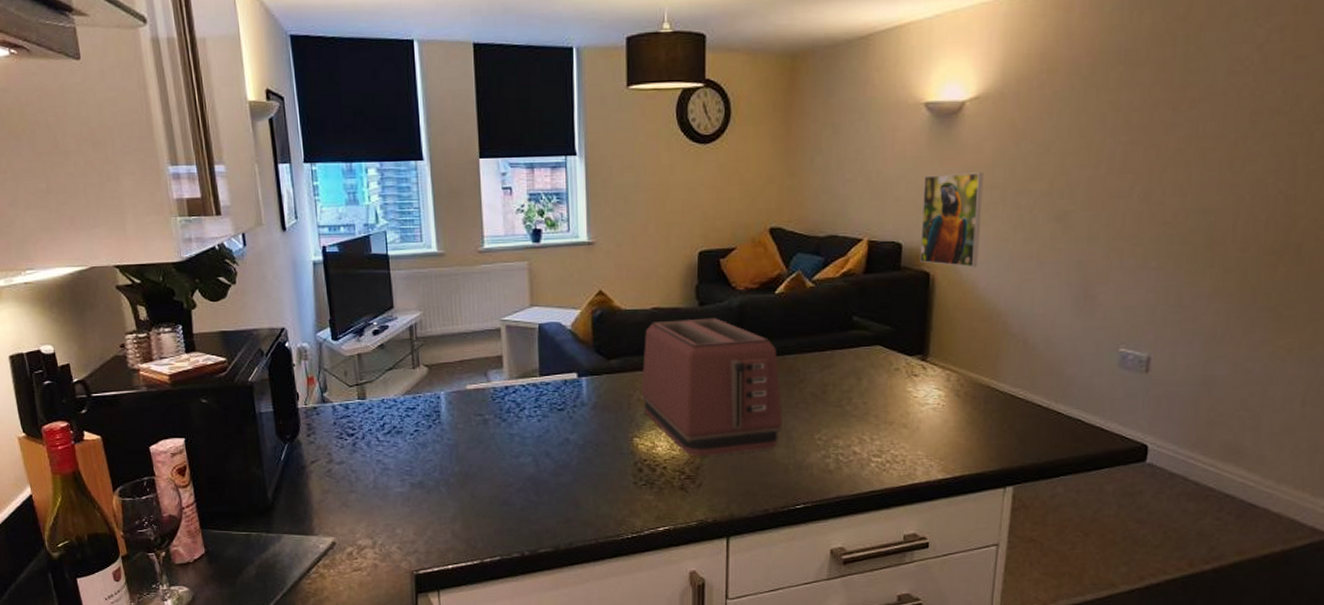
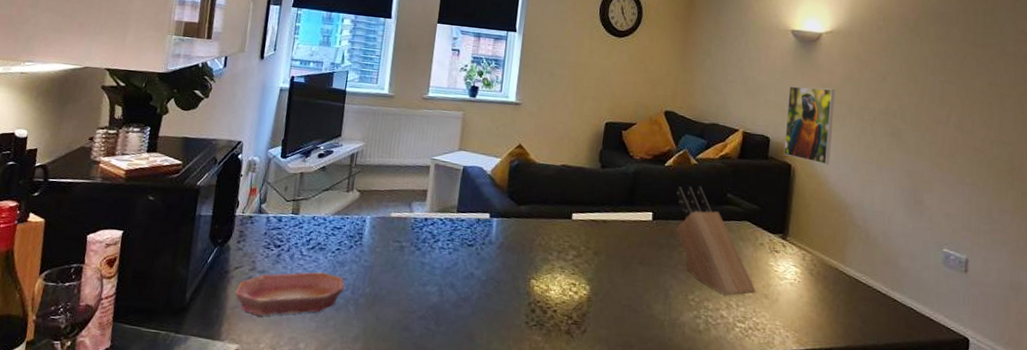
bowl: none [317,456,432,507] -> present [234,271,345,316]
toaster: present [641,318,783,457] -> none [543,177,663,305]
knife block: none [792,312,893,430] -> present [676,186,756,296]

